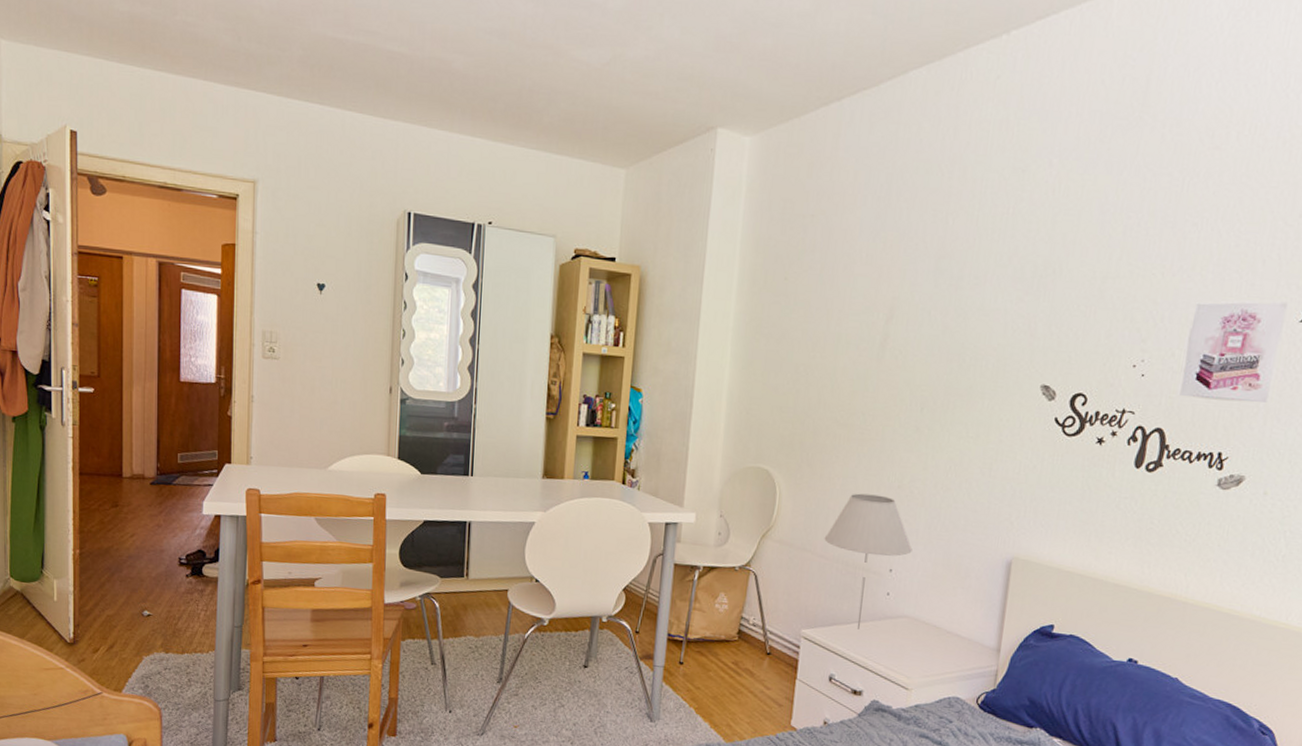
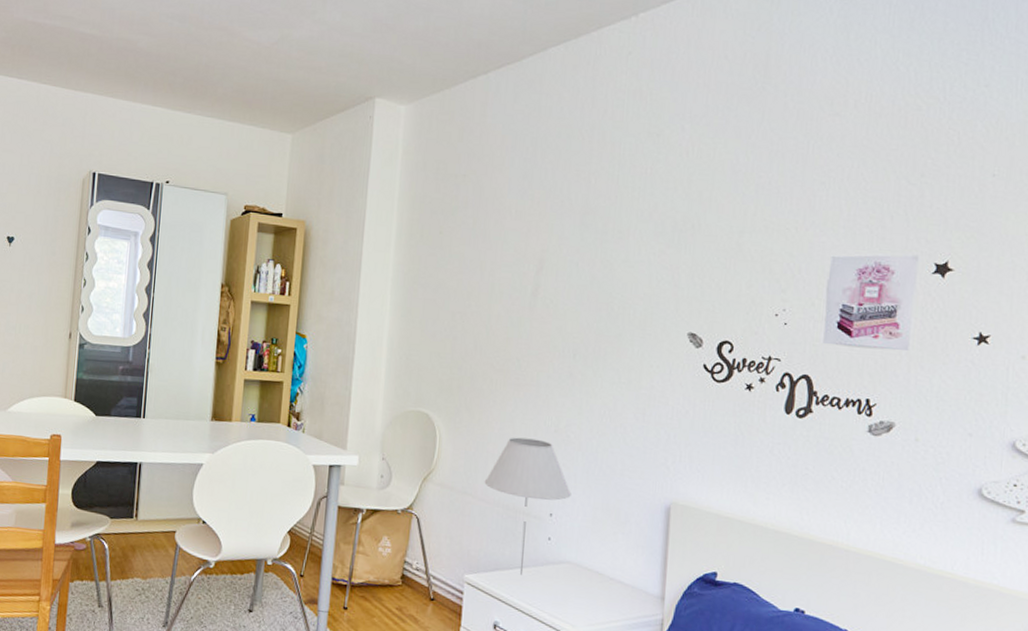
books: present [582,279,616,317] -> none [251,233,282,268]

